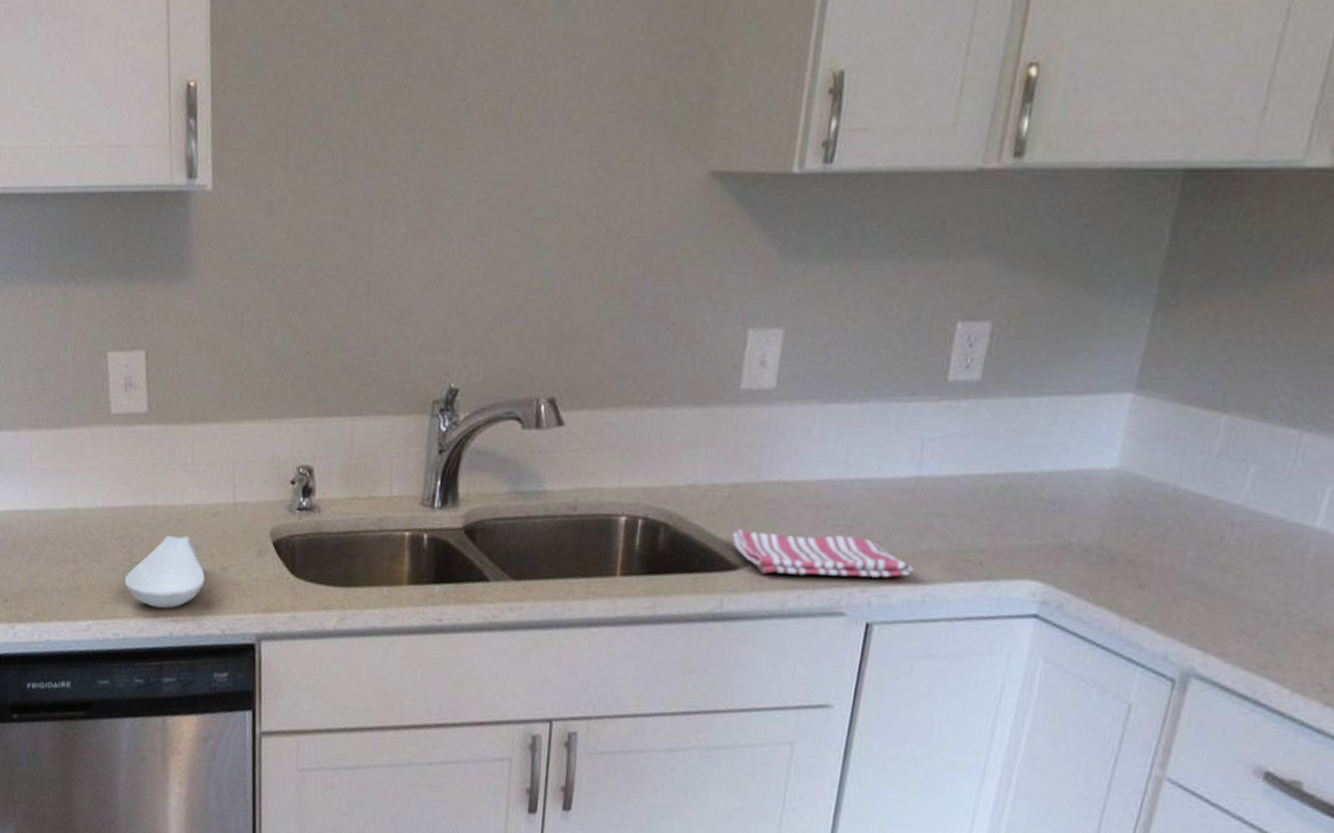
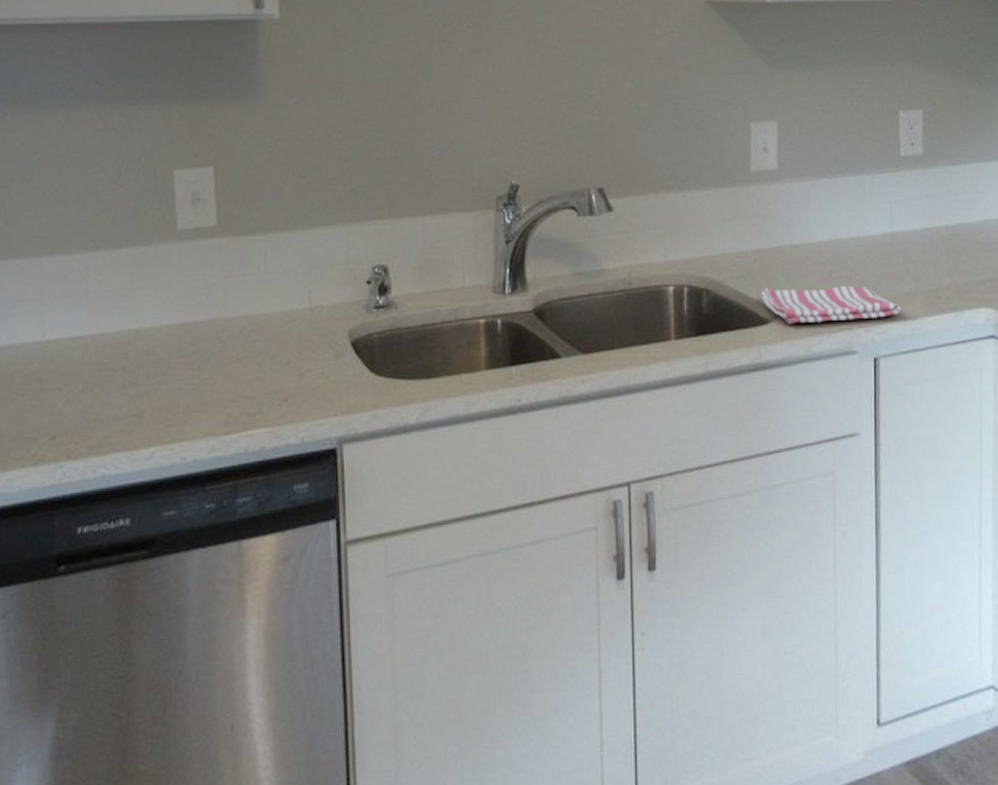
spoon rest: present [124,535,205,608] -> none [193,345,281,424]

